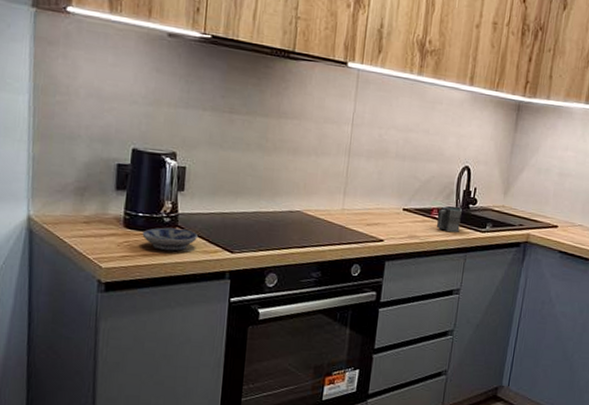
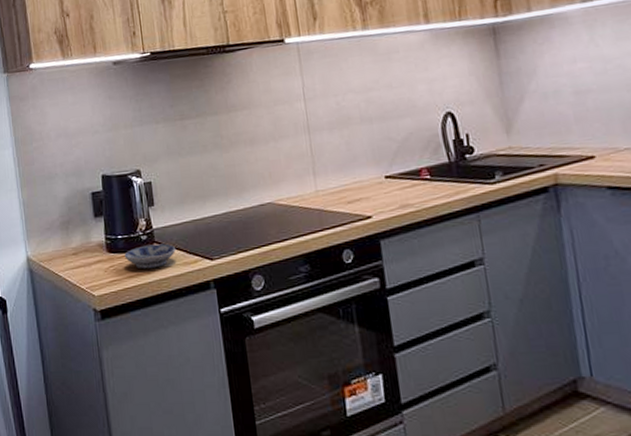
mug: present [436,206,463,232] -> none [428,161,462,193]

